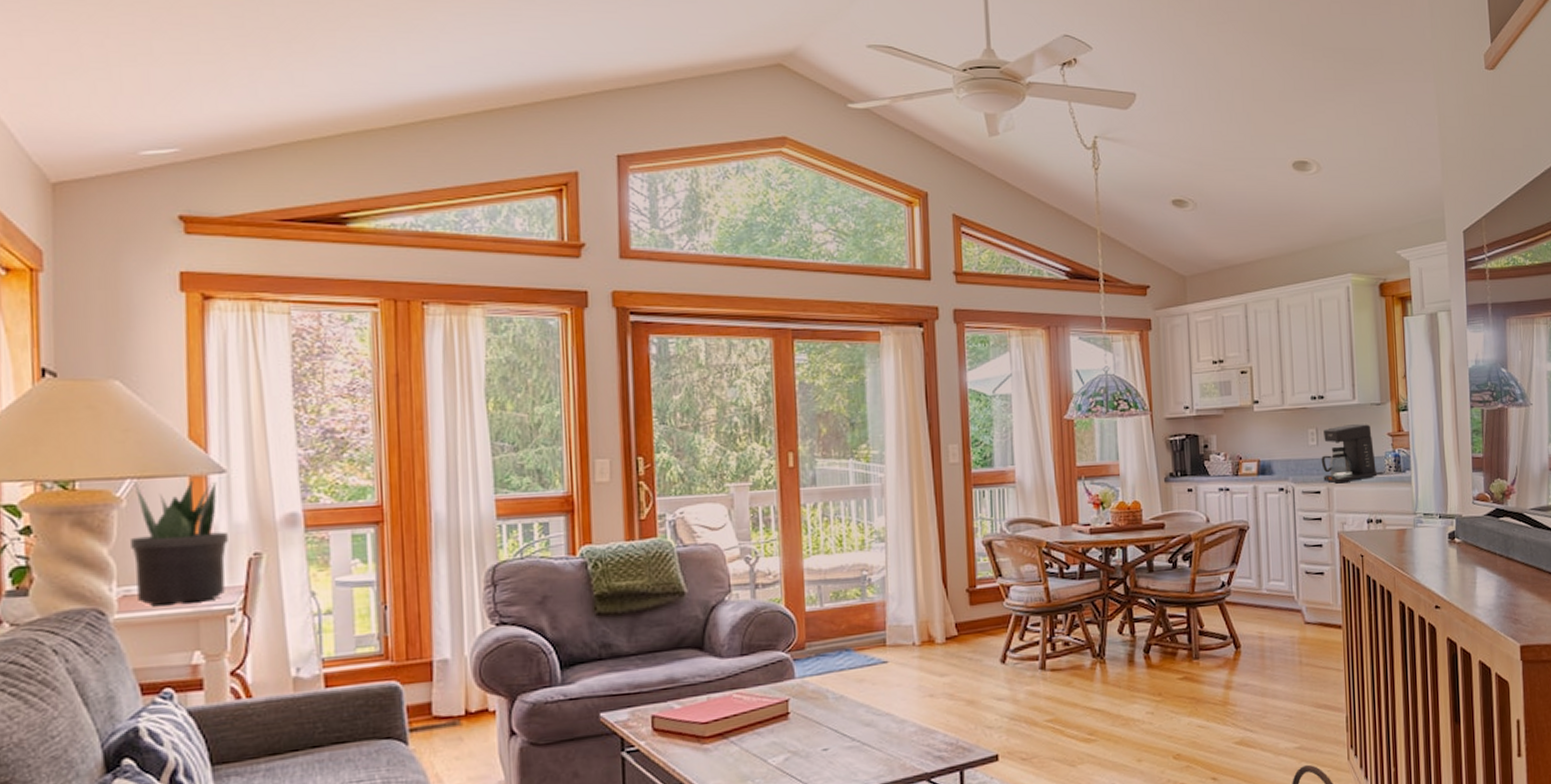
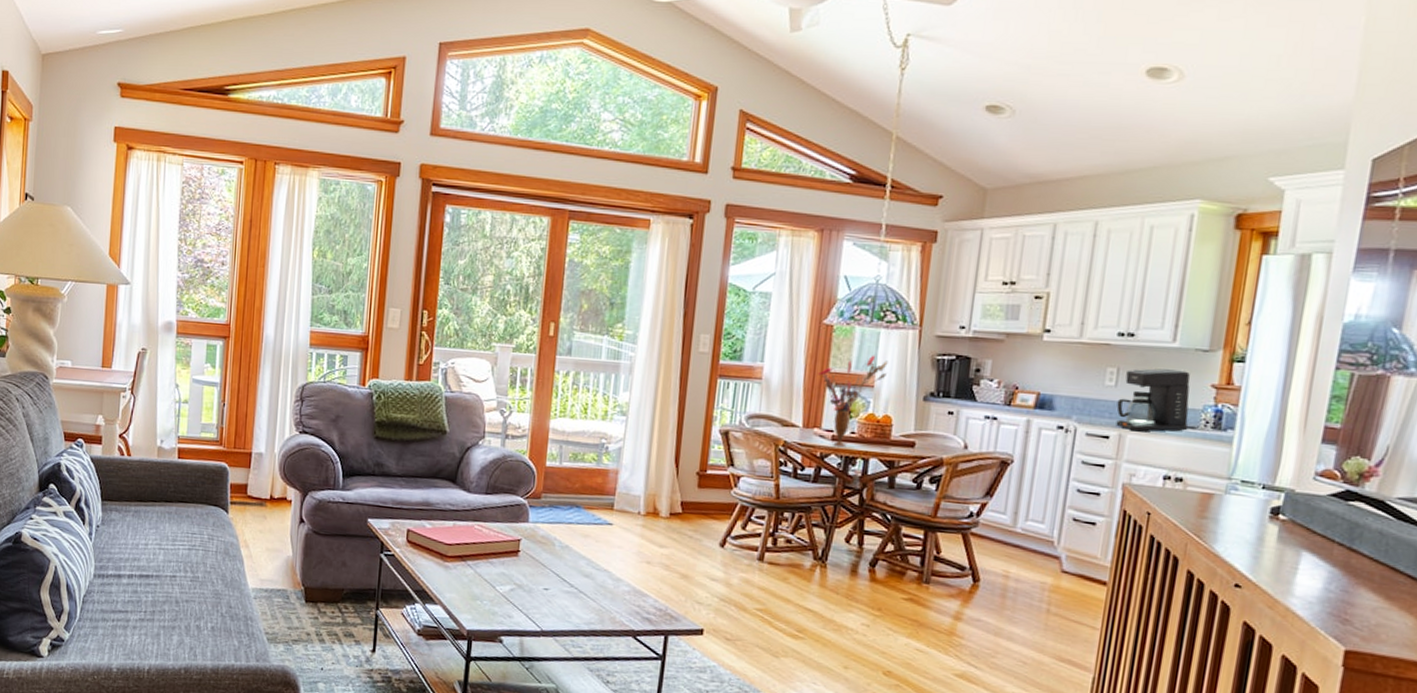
planter: present [131,480,228,606] -> none [67,283,127,380]
bouquet: none [1067,444,1129,540] -> present [818,355,888,447]

